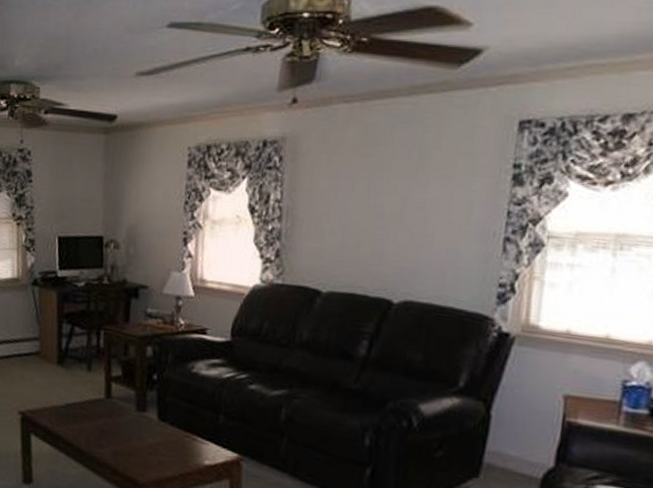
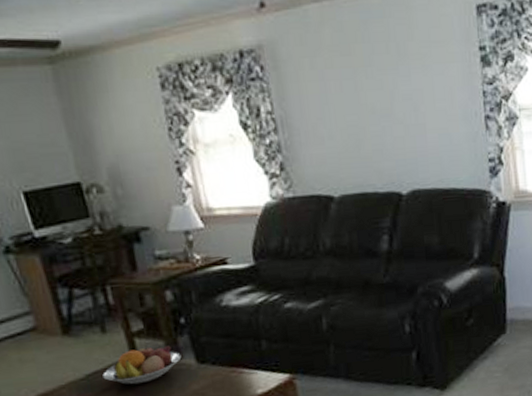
fruit bowl: none [79,391,147,425] -> present [102,345,182,385]

